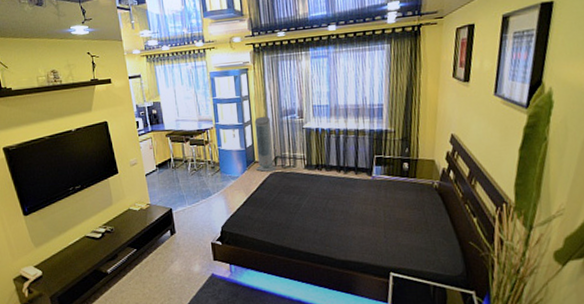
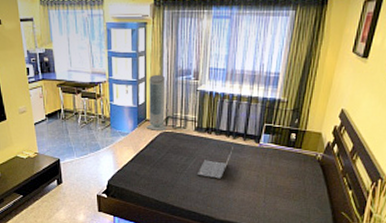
laptop: none [311,181,346,217] -> present [196,146,233,180]

